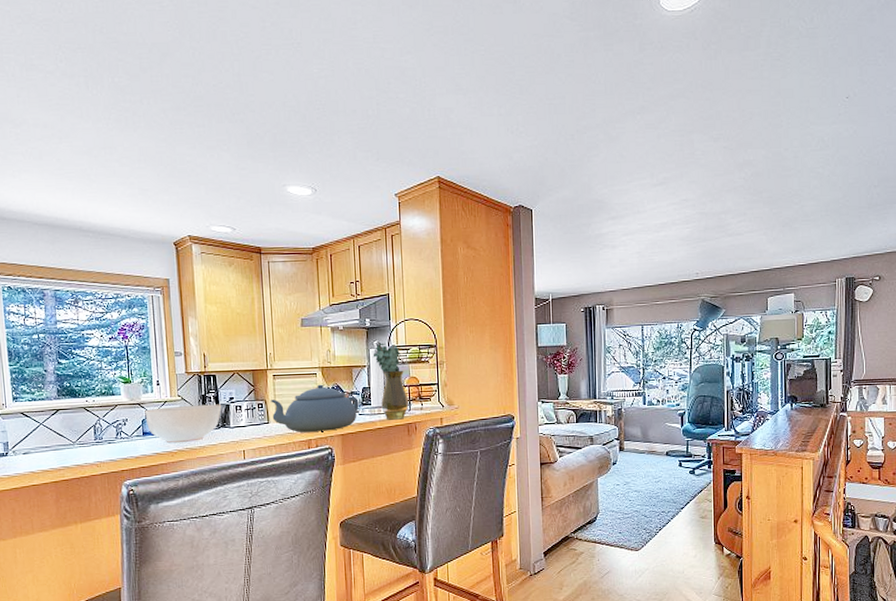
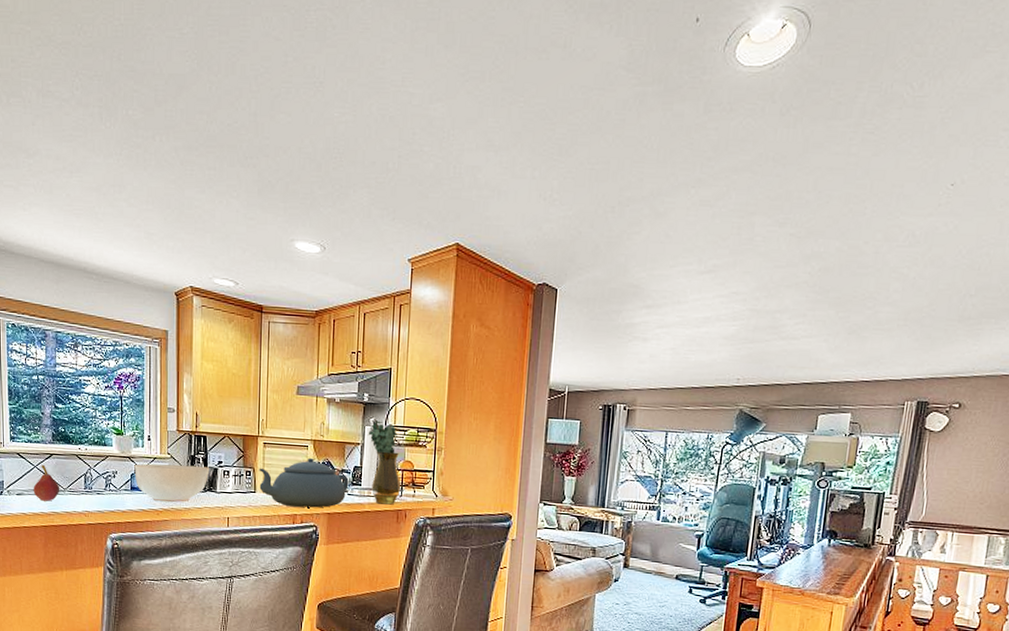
fruit: none [40,420,69,457] -> present [33,464,60,502]

